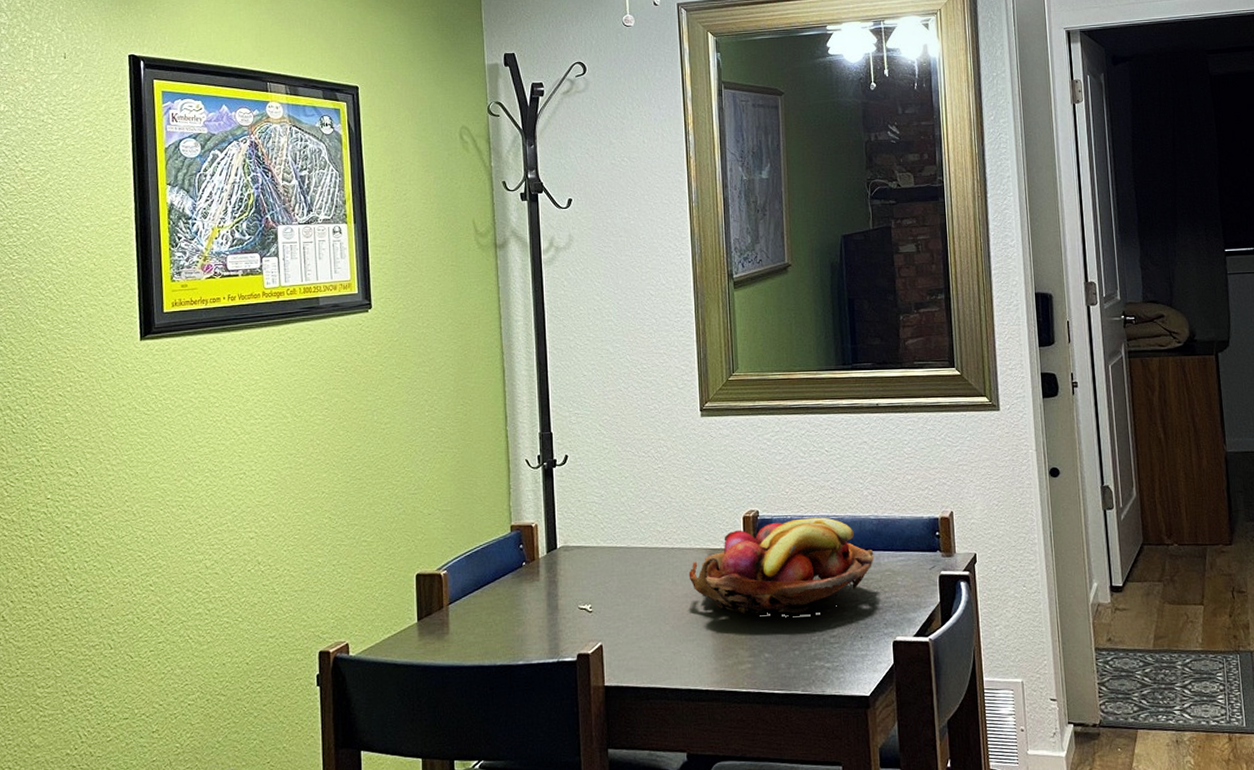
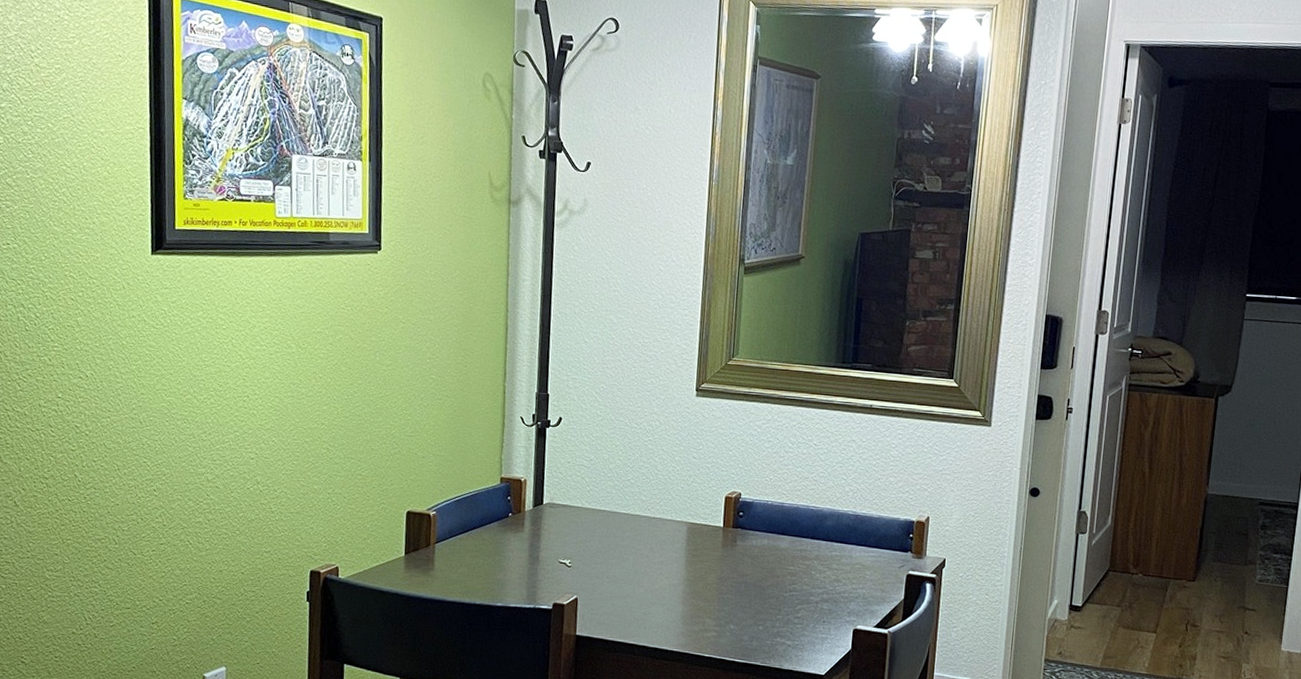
fruit basket: present [688,517,874,616] -> none [666,505,847,596]

